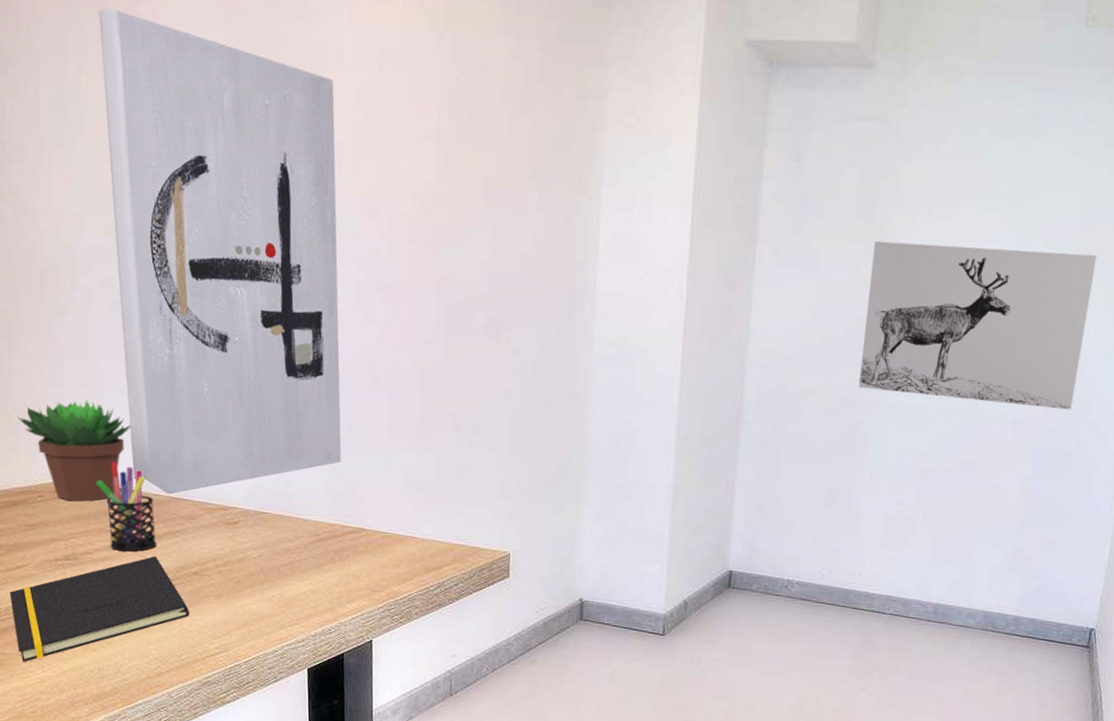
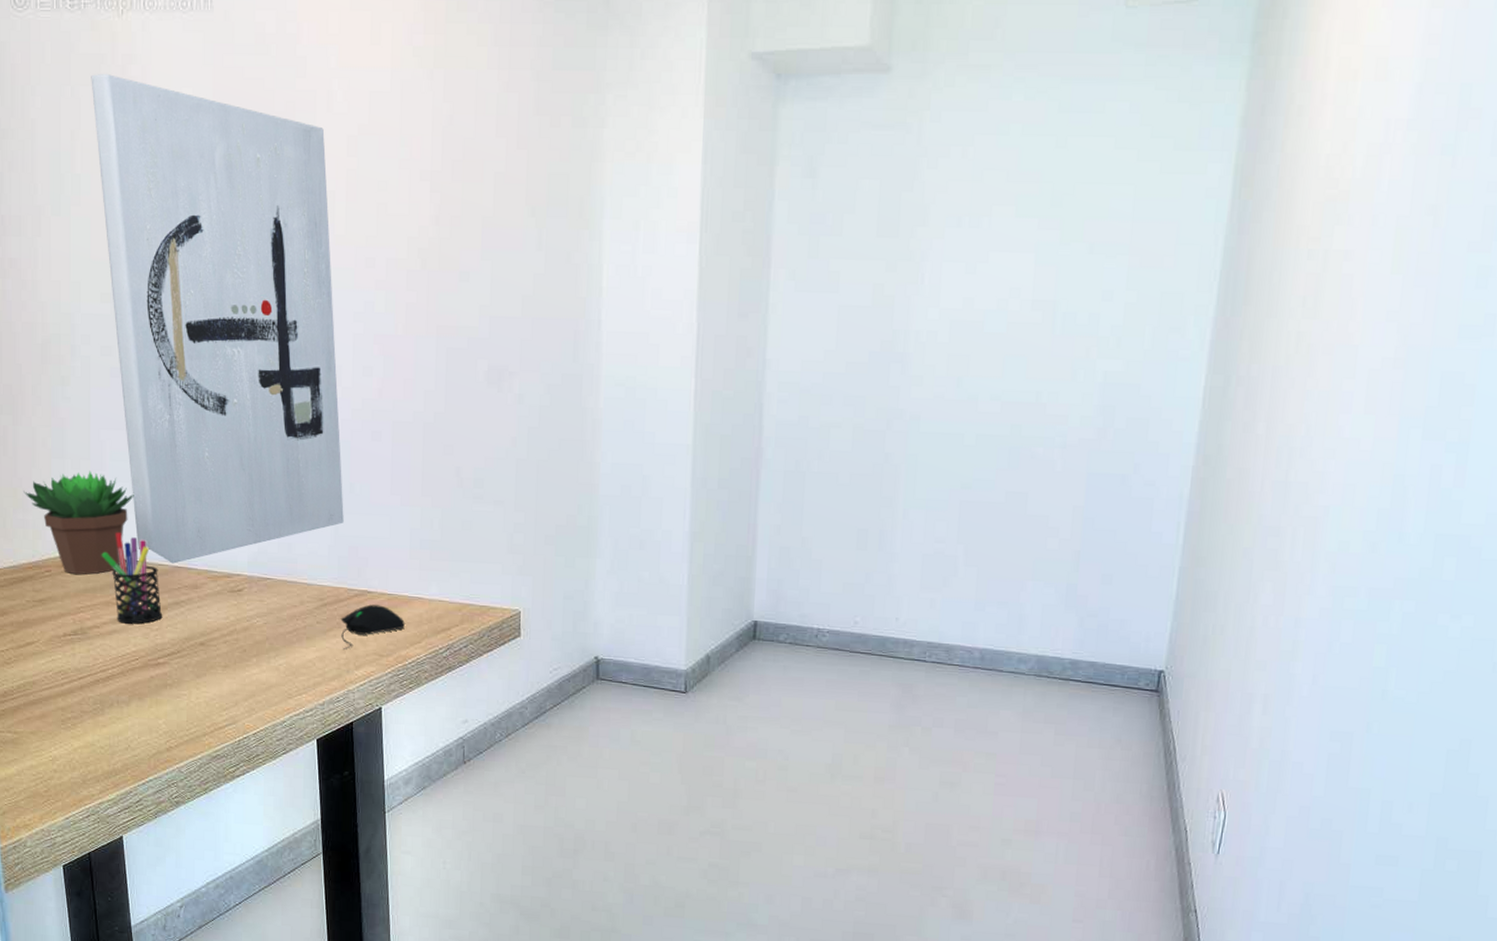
notepad: present [9,556,189,662] -> none [21,628,197,740]
computer mouse: none [335,541,398,585] -> present [340,604,405,651]
wall art: present [858,241,1097,410] -> none [887,257,1149,430]

